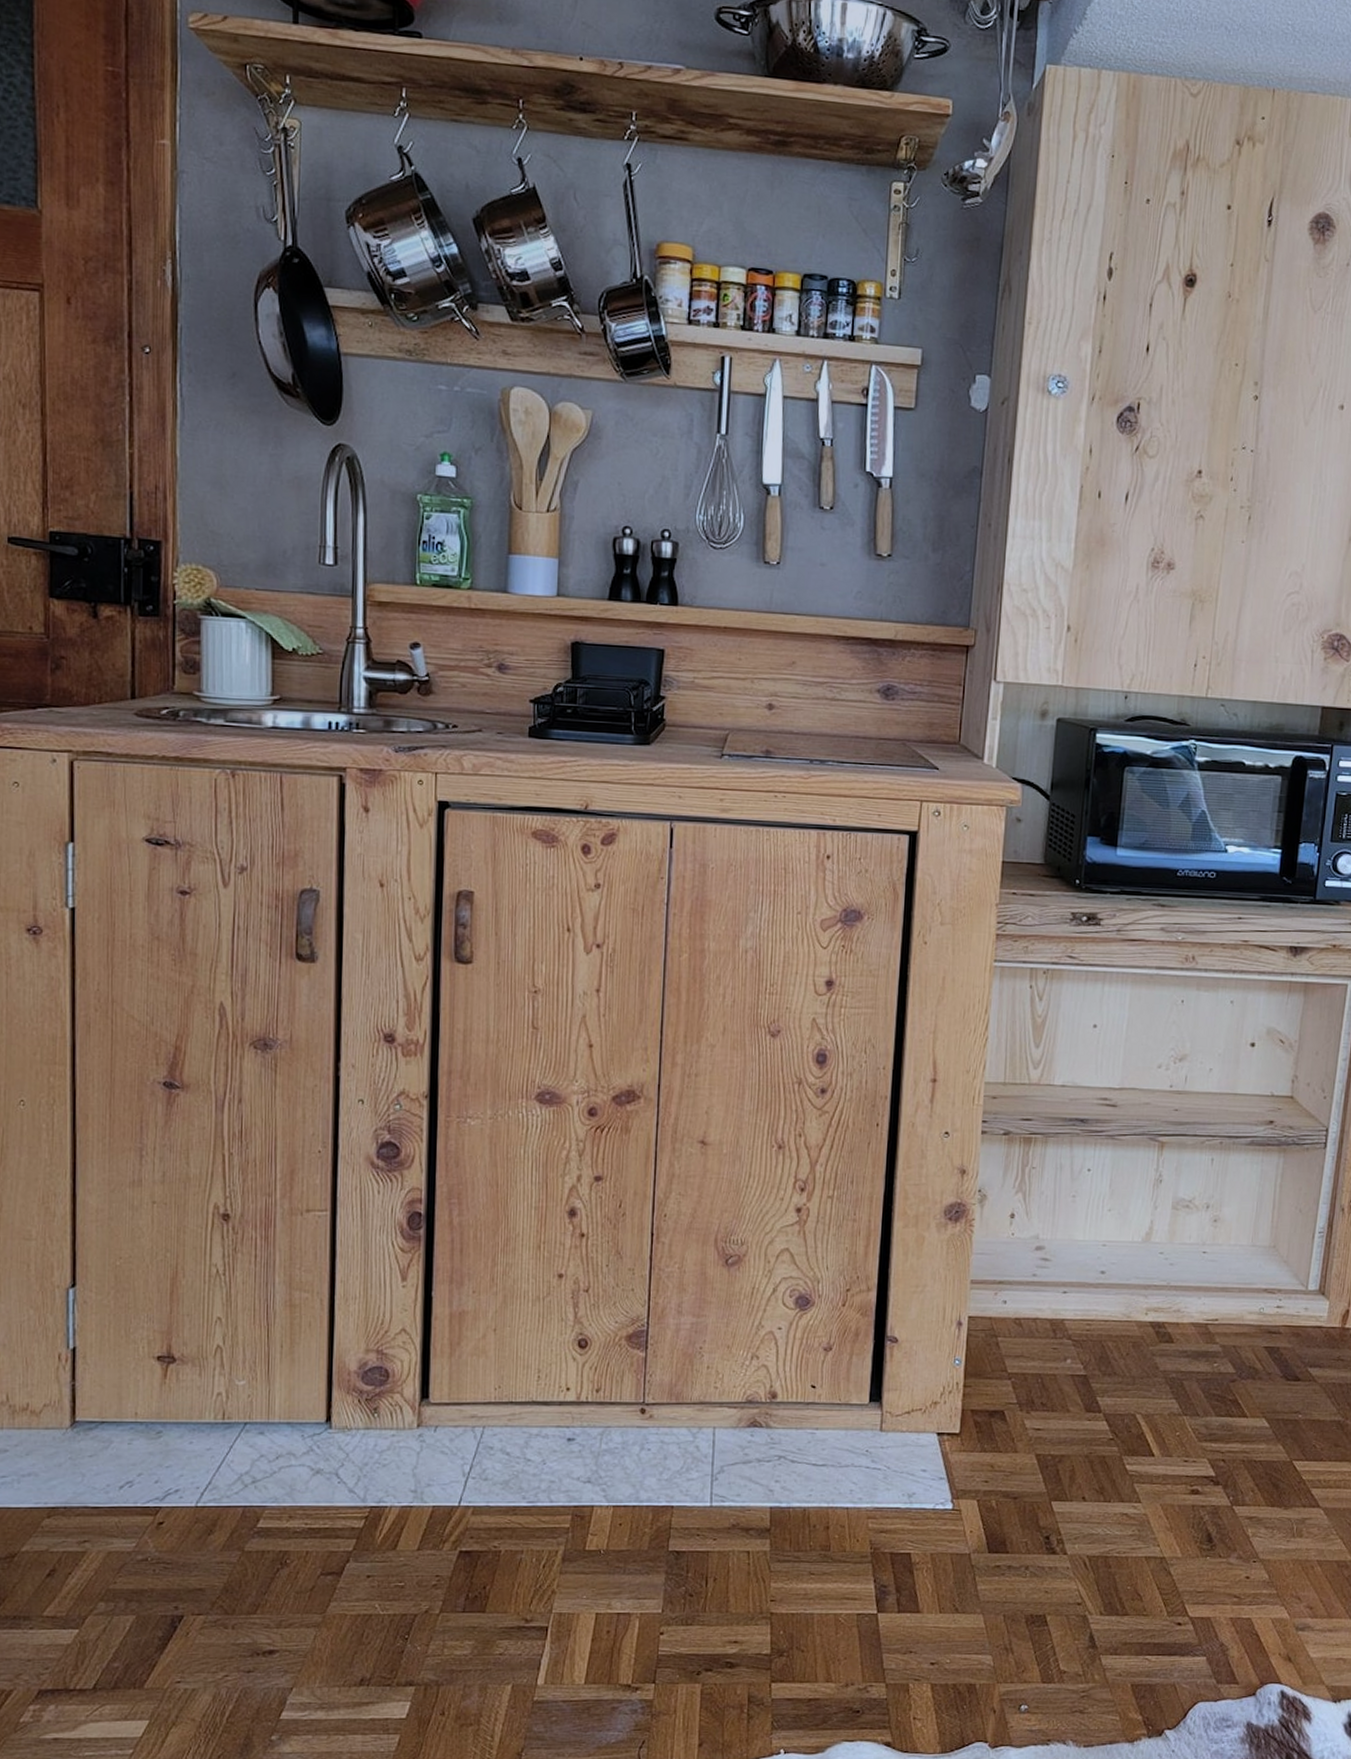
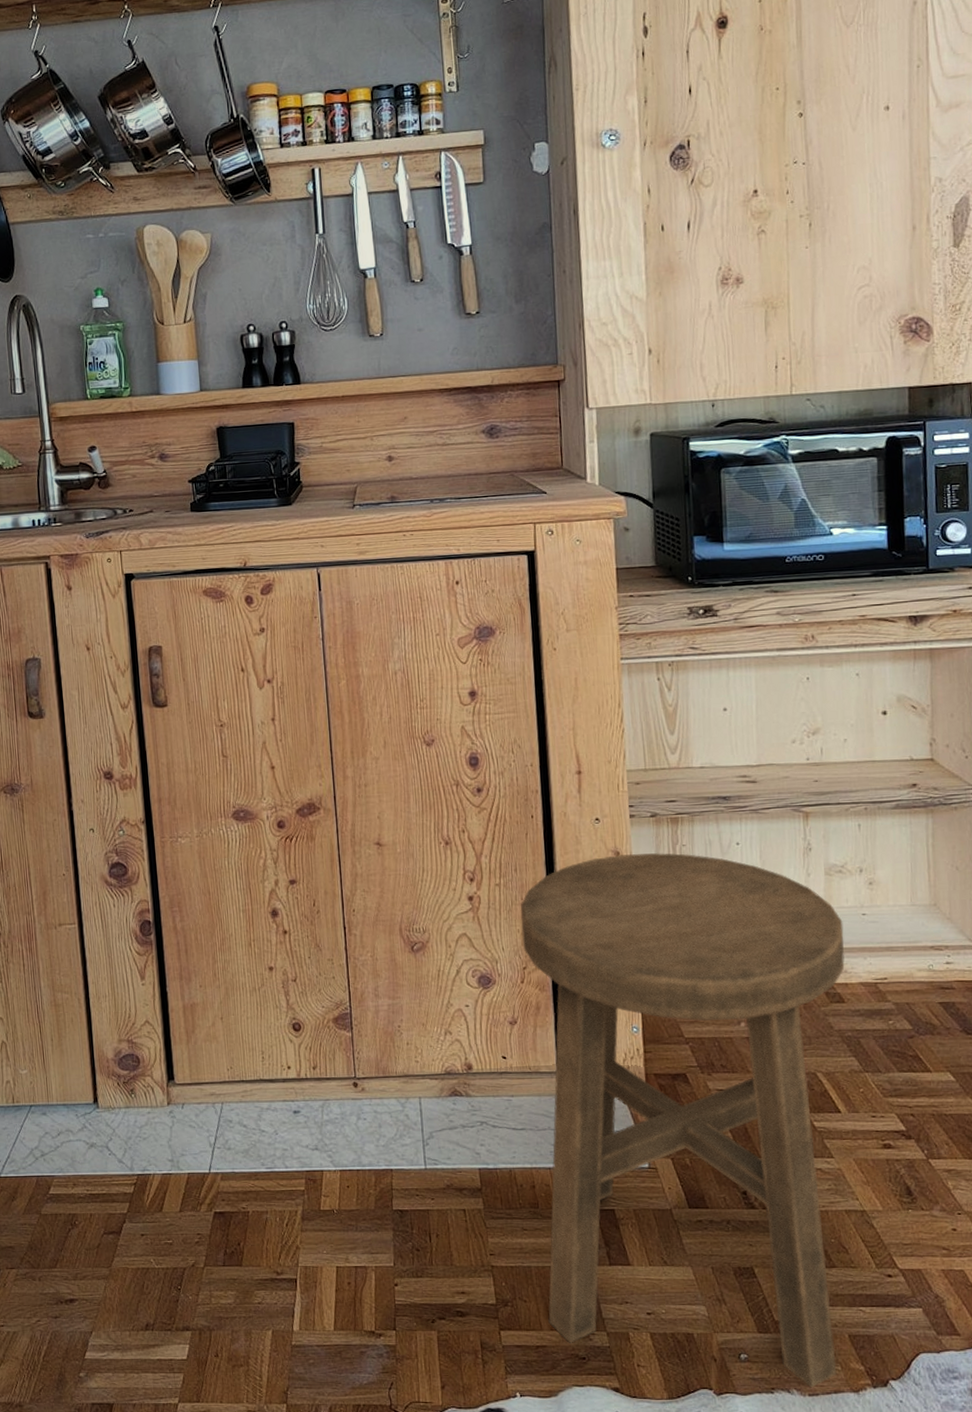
stool: none [825,1173,1183,1739] -> present [520,853,845,1388]

